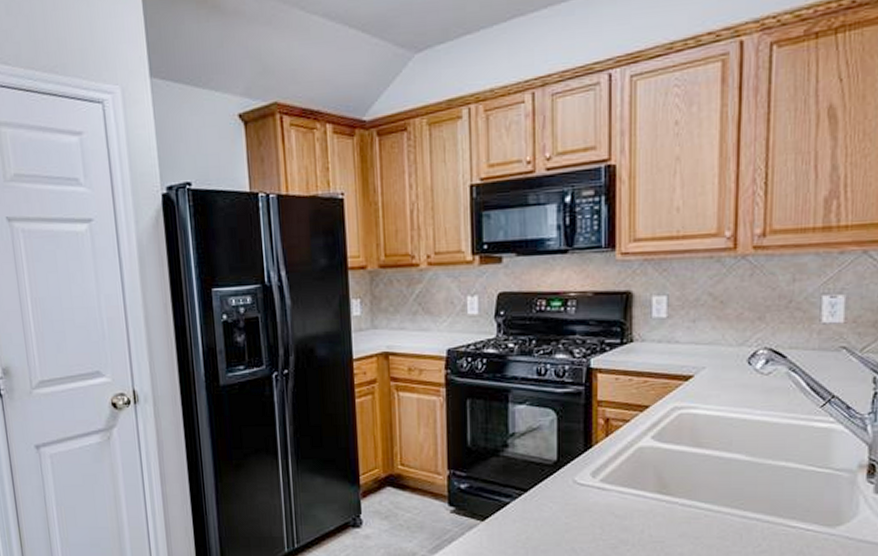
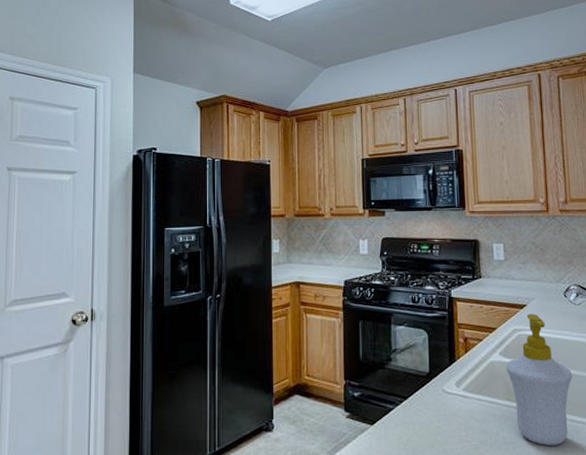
soap bottle: none [660,387,750,545] -> present [506,314,573,445]

